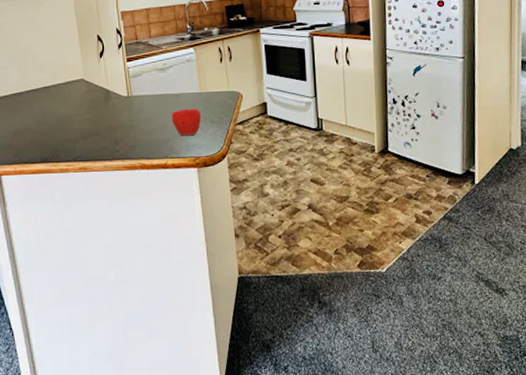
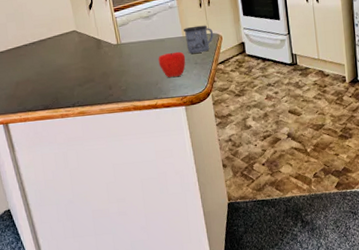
mug: none [201,81,233,111] -> present [184,25,214,54]

